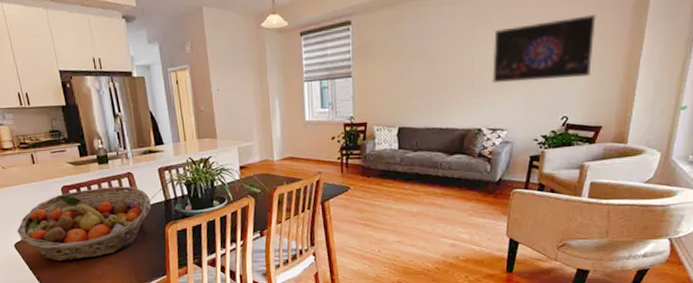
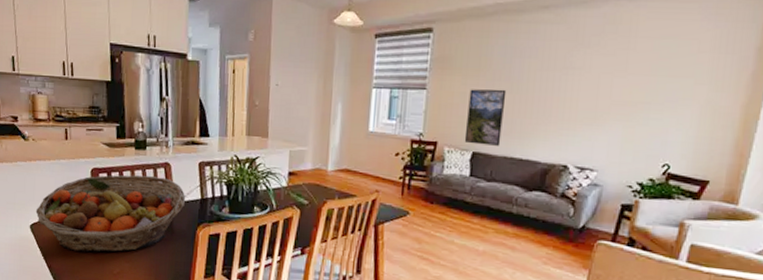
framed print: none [390,68,422,121] -> present [464,89,507,146]
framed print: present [492,15,596,84] -> none [586,53,713,122]

